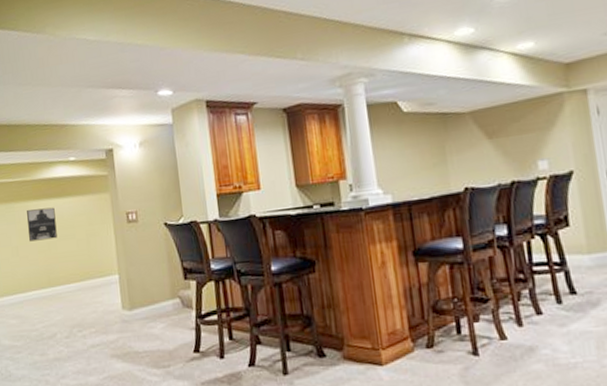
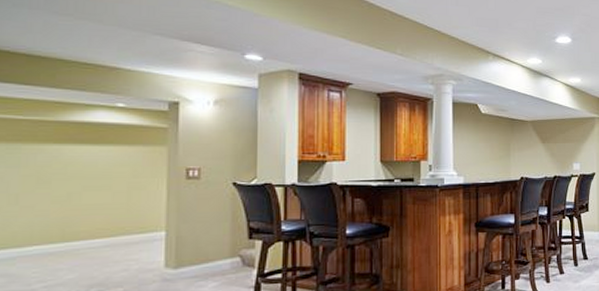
wall art: present [27,207,57,242] -> none [38,154,85,190]

